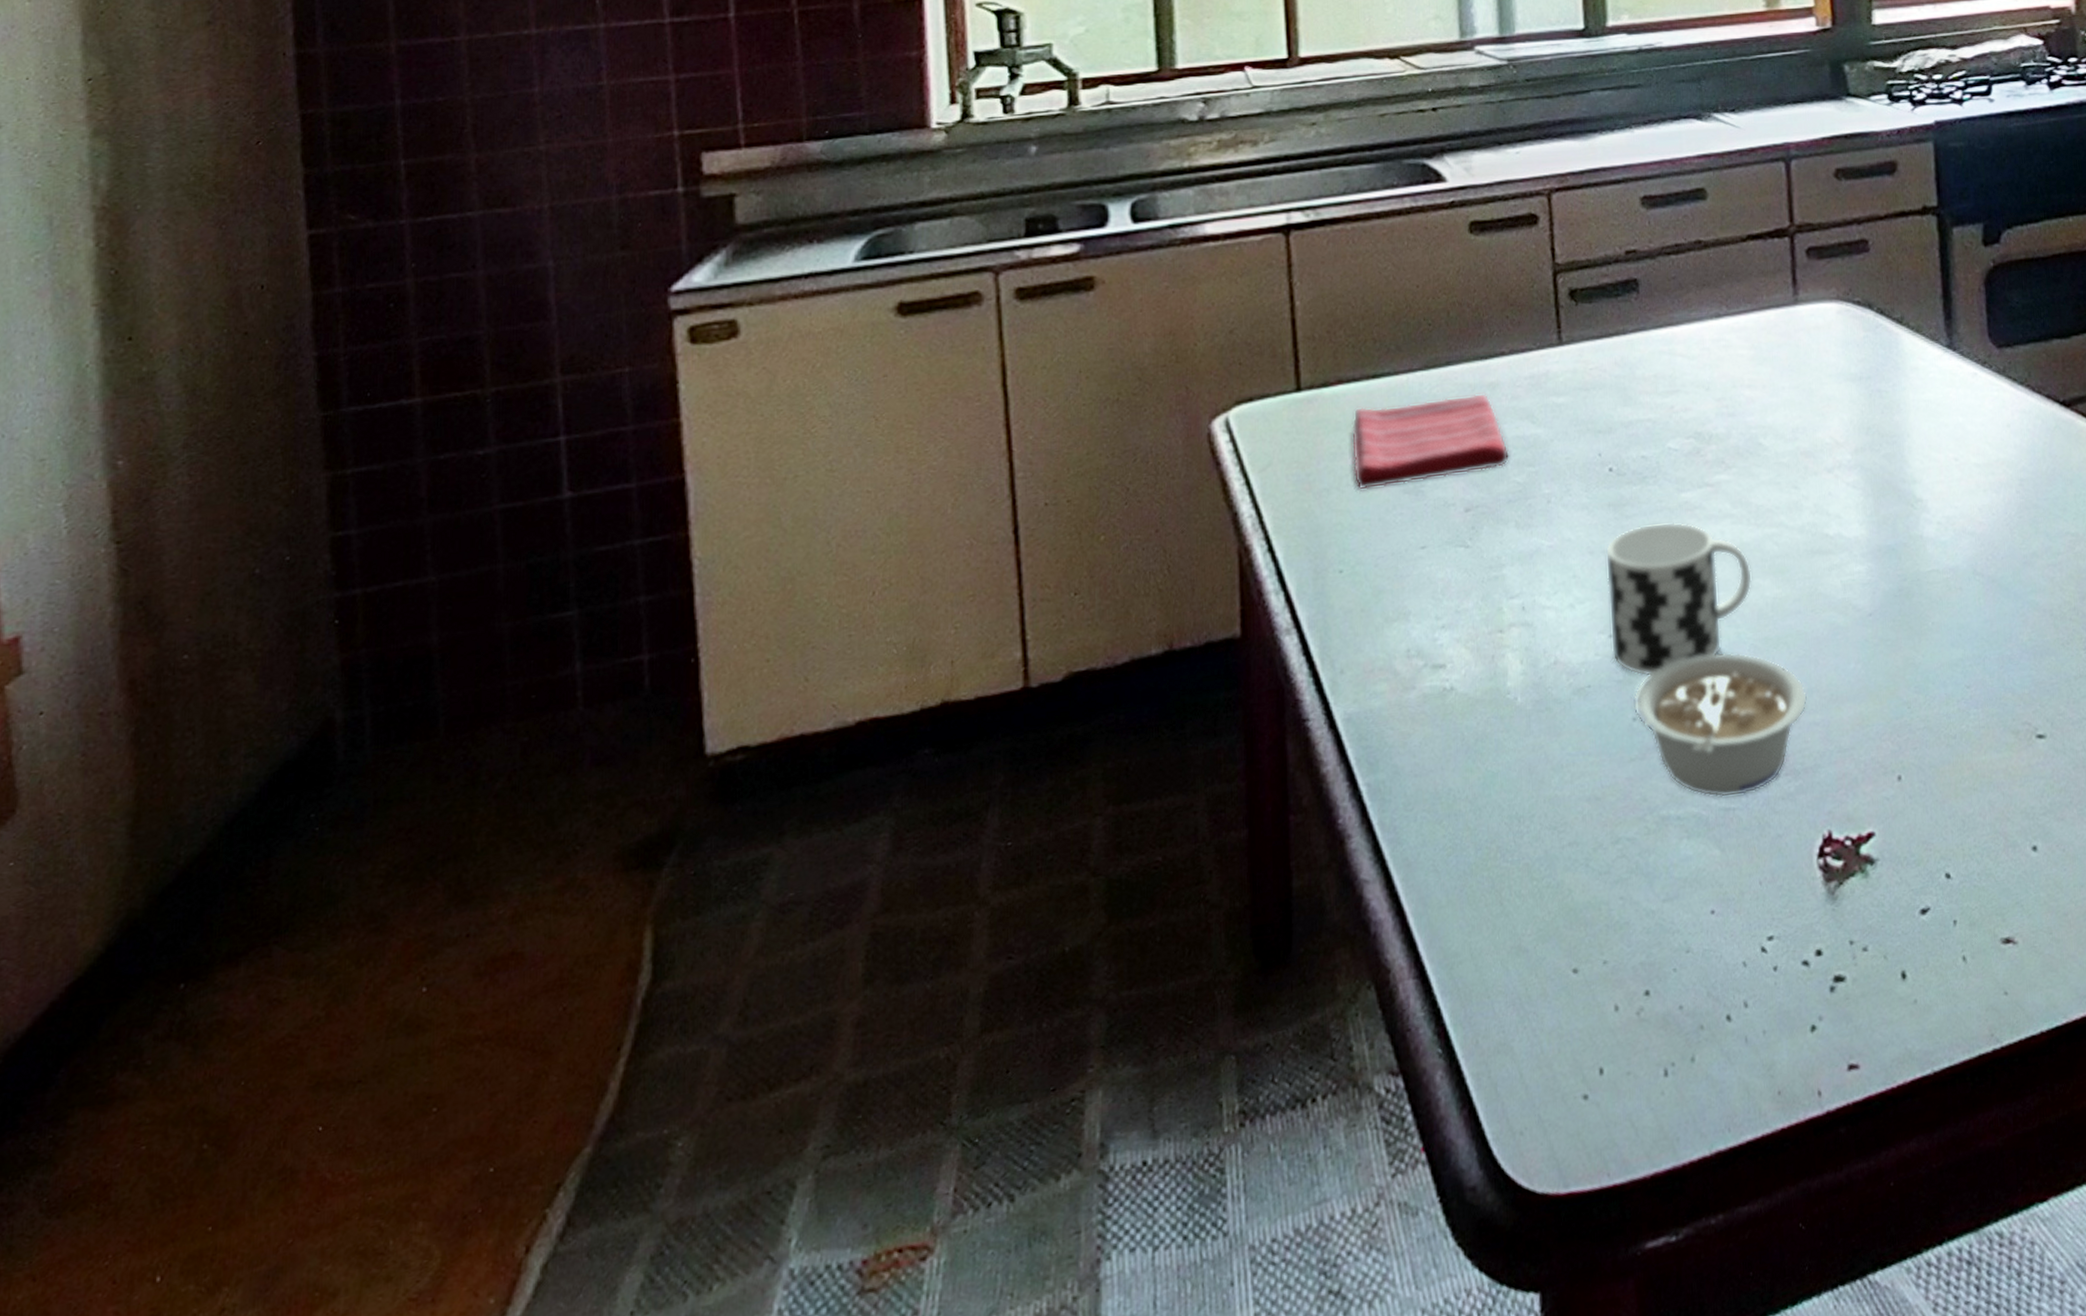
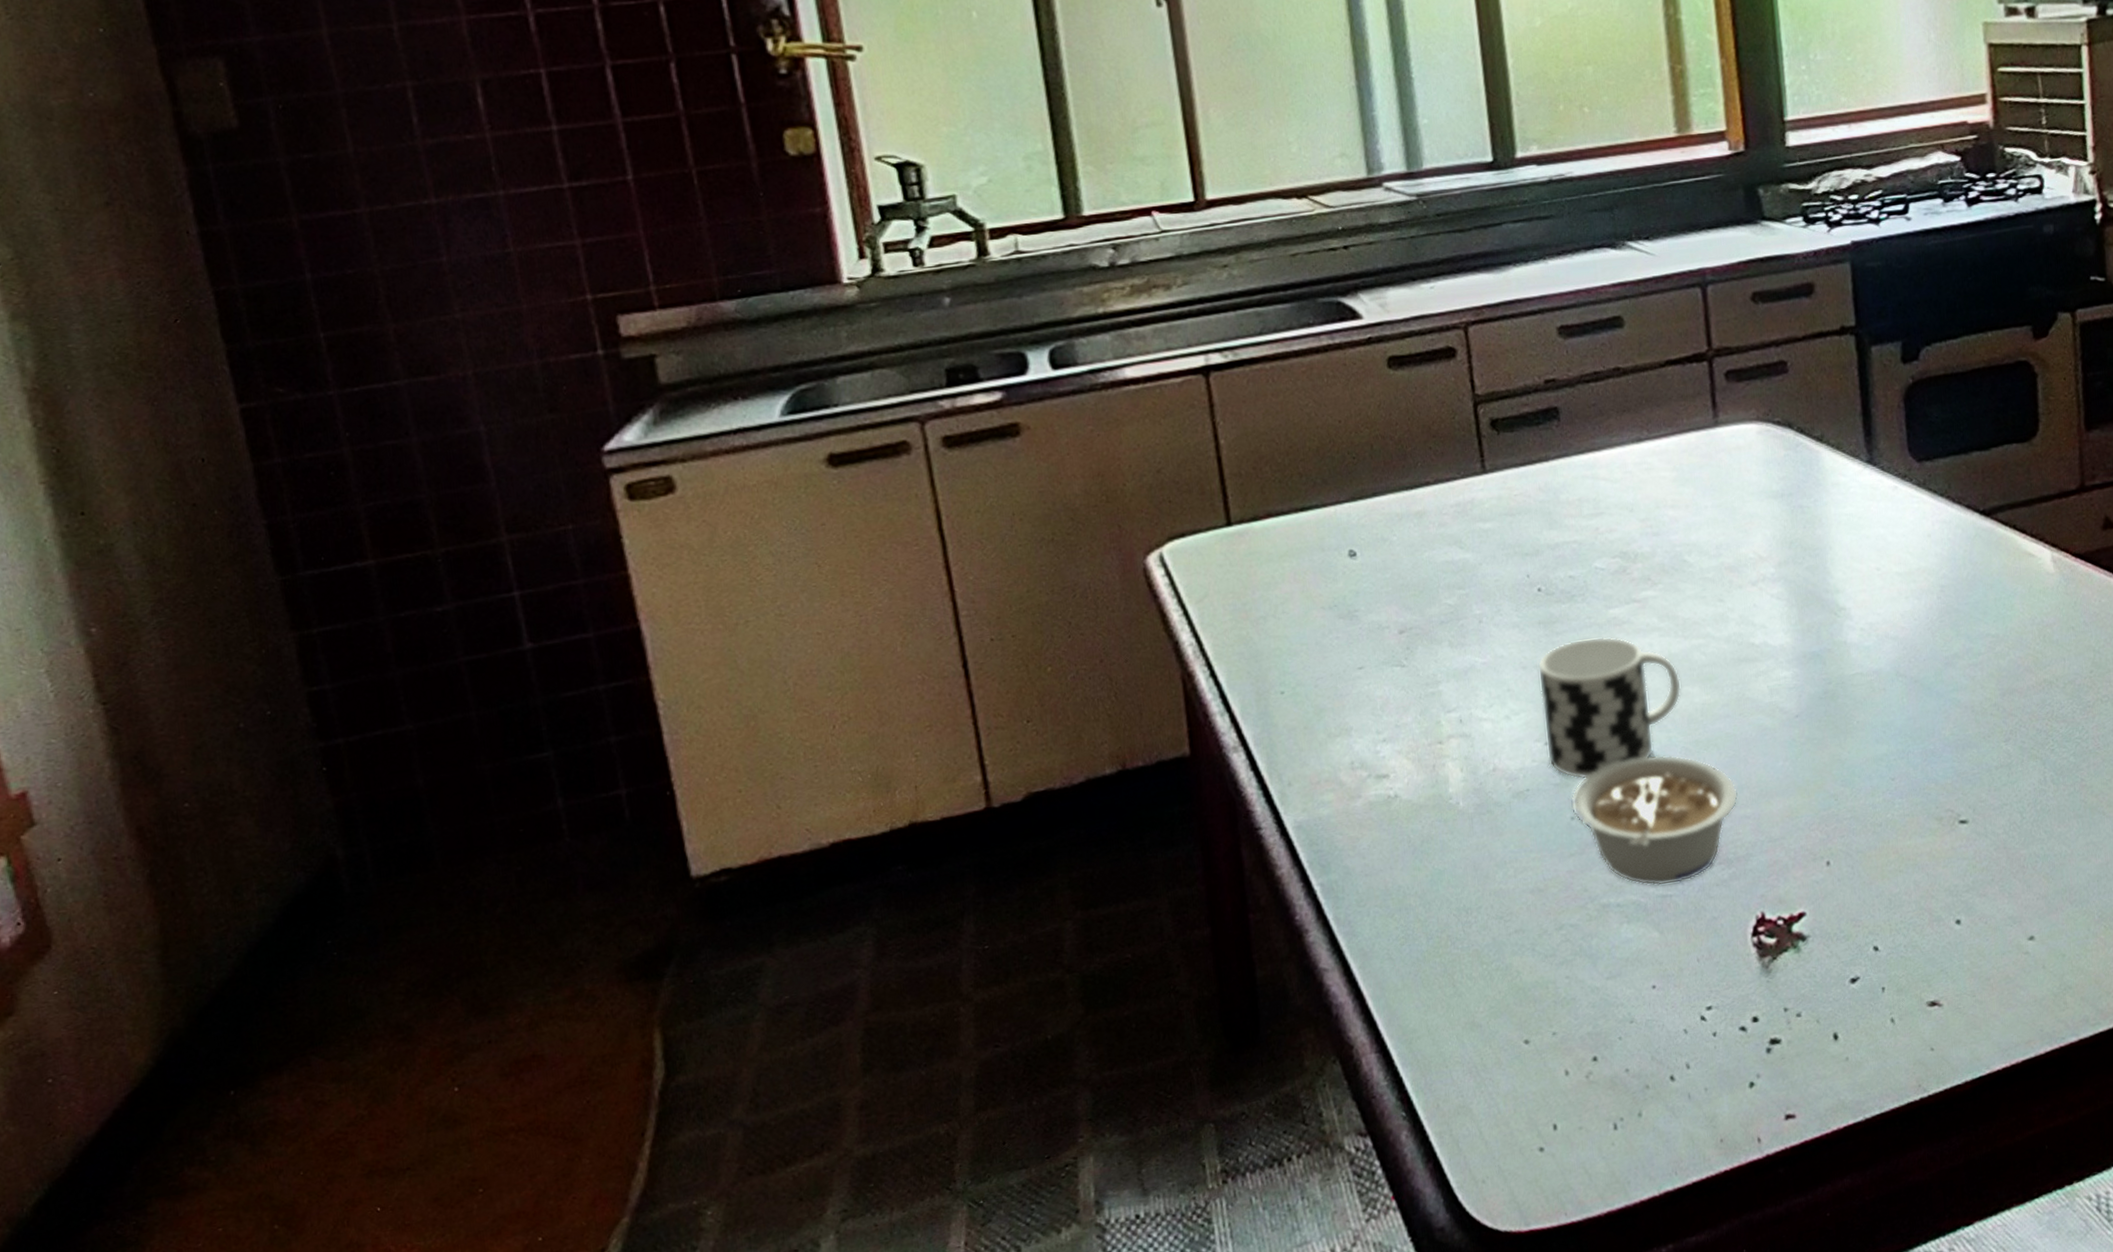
dish towel: present [1351,392,1510,489] -> none [1283,521,1440,616]

